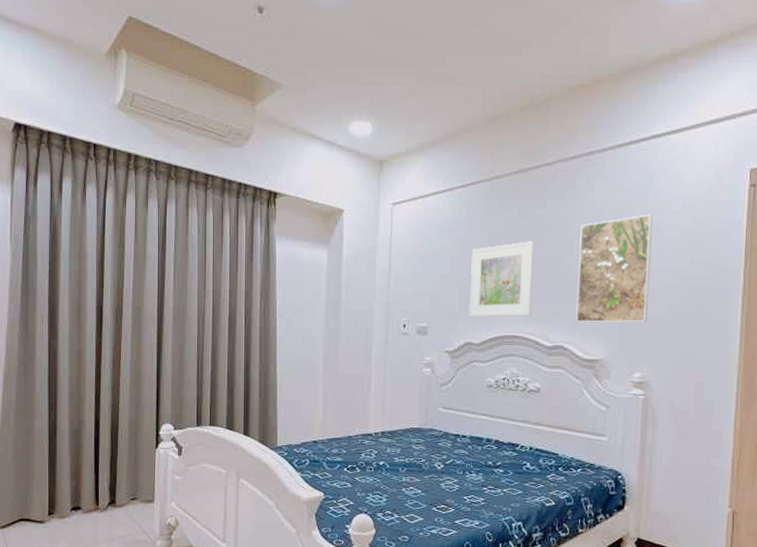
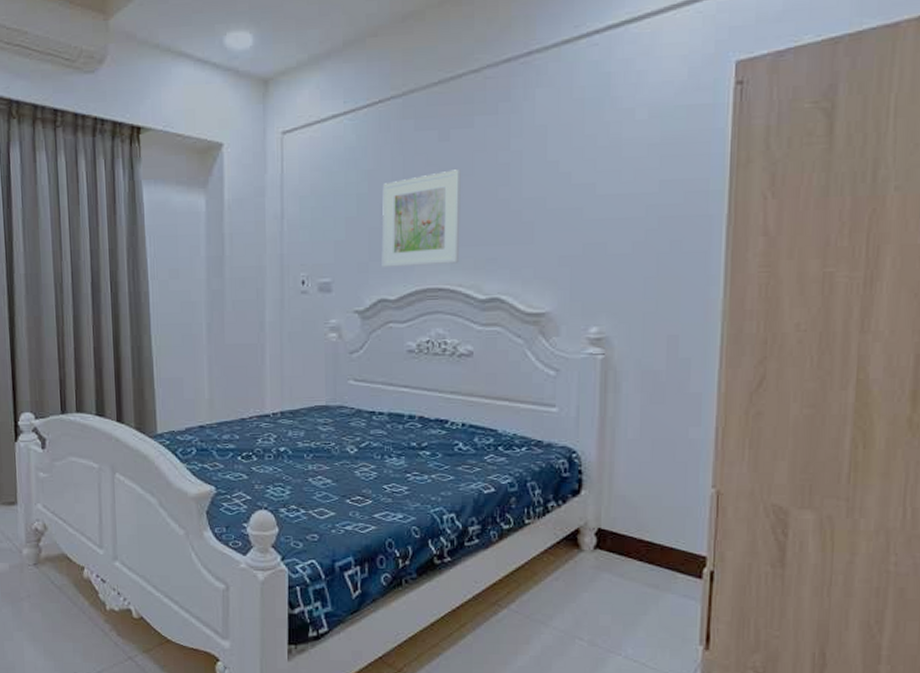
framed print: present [576,214,653,323] -> none [515,127,610,269]

